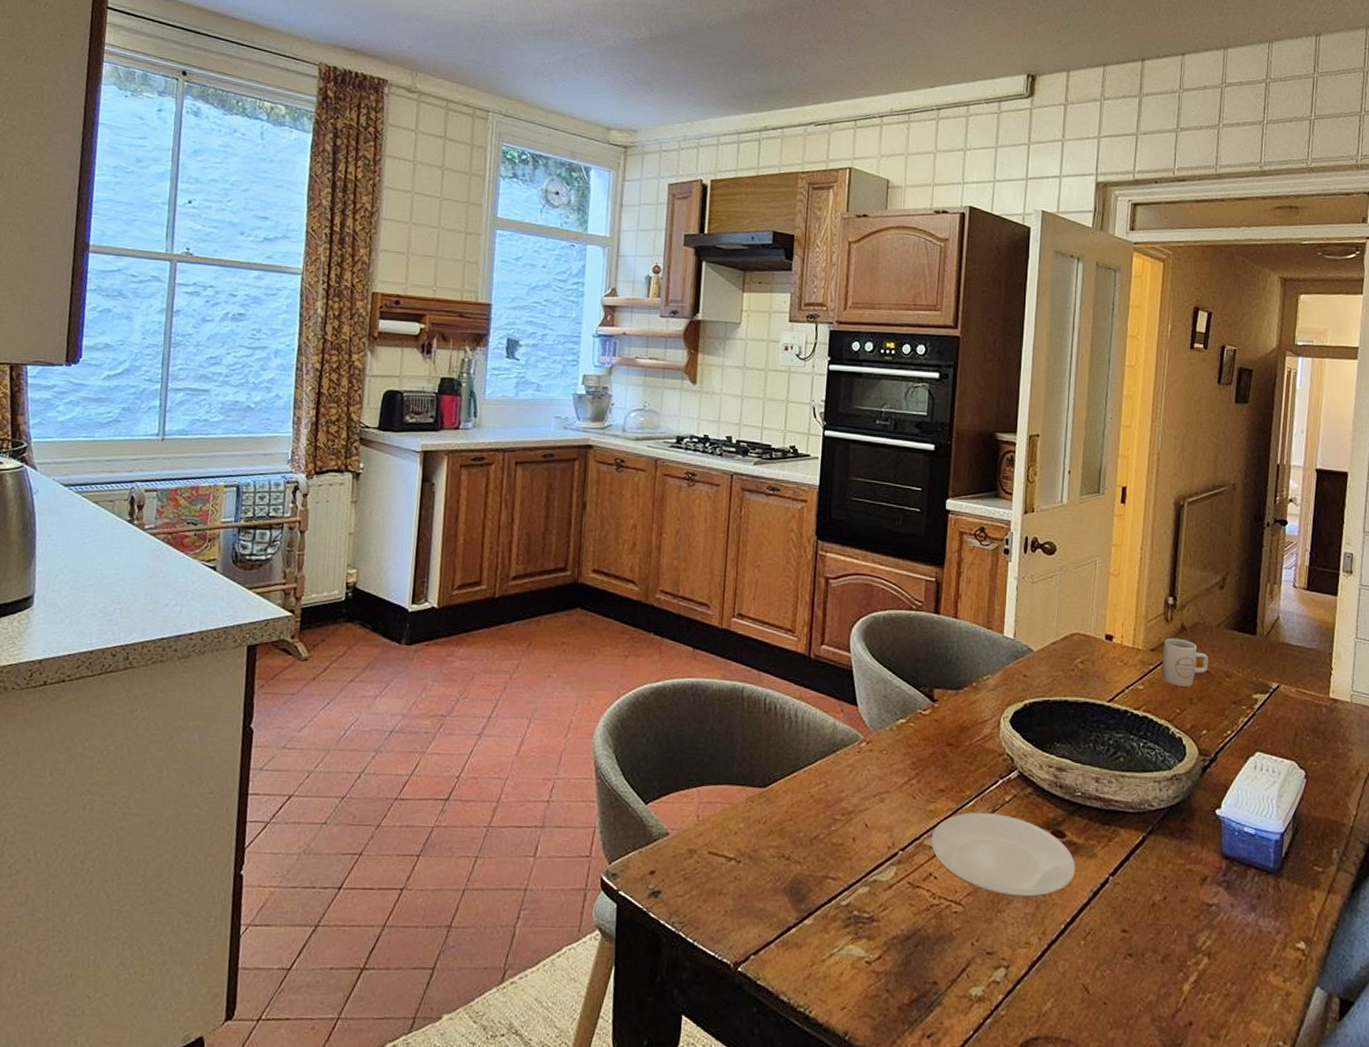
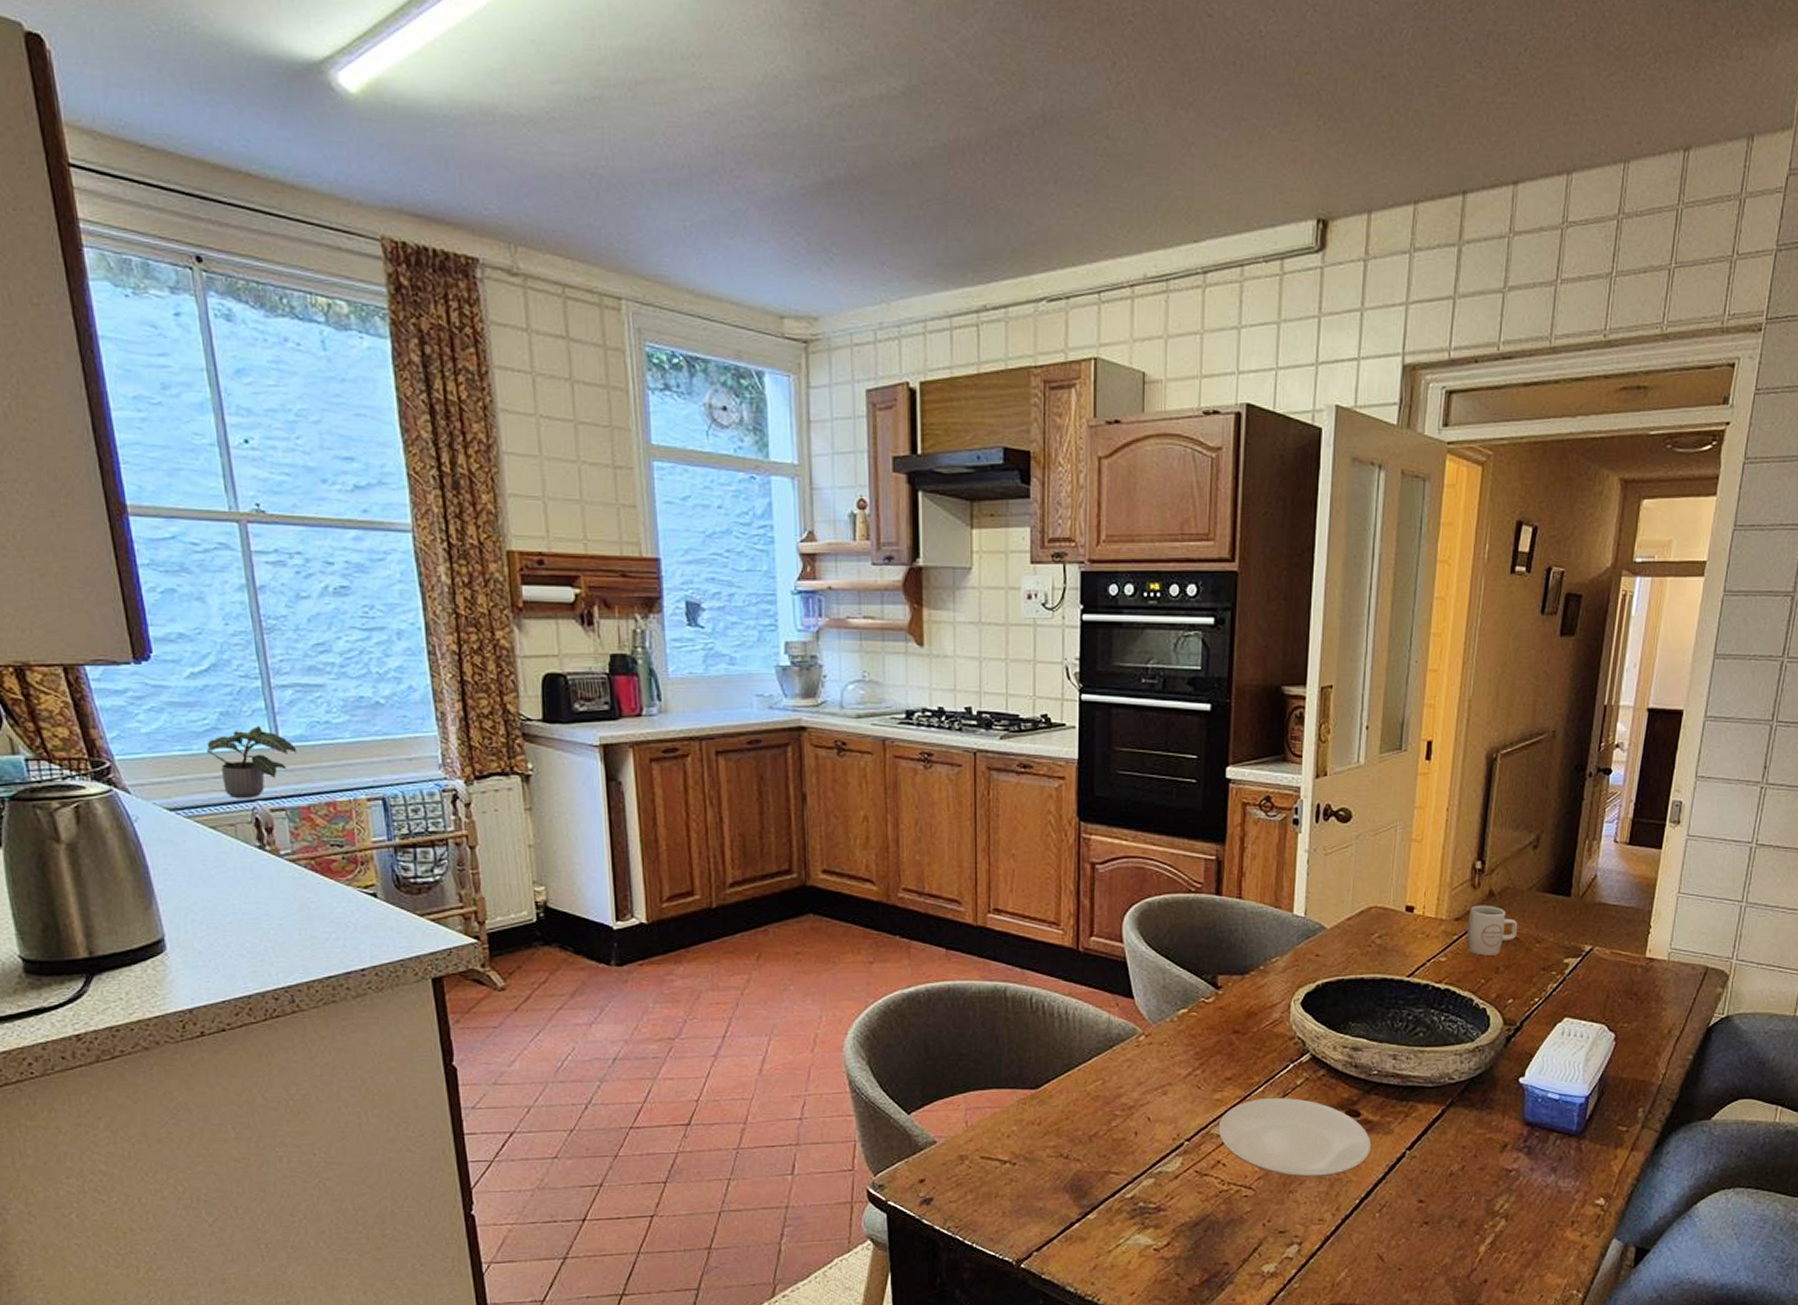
potted plant: none [104,419,177,479] -> present [206,725,298,798]

